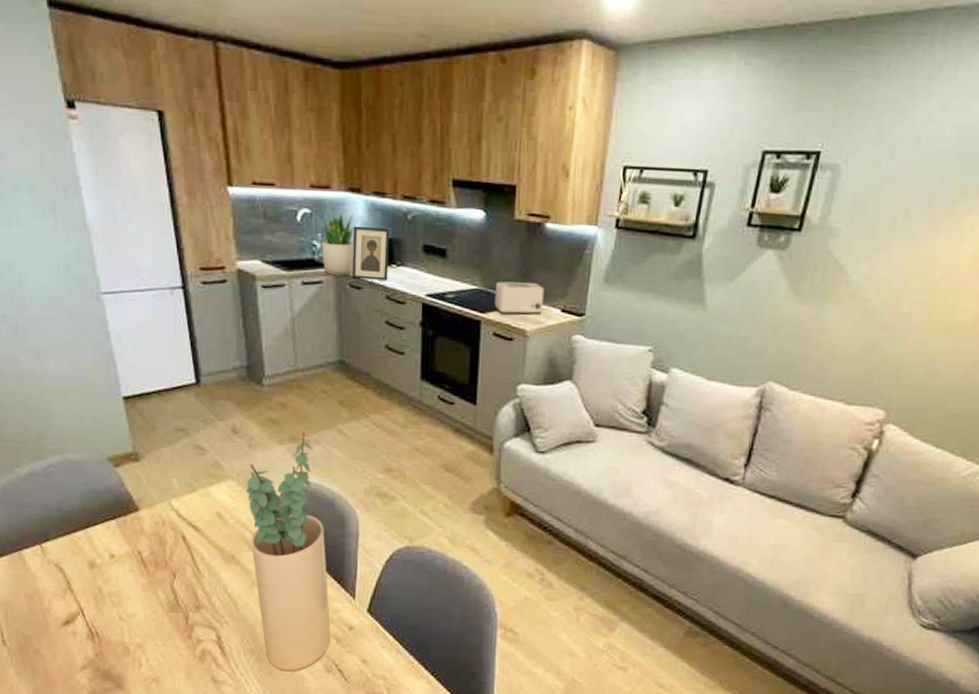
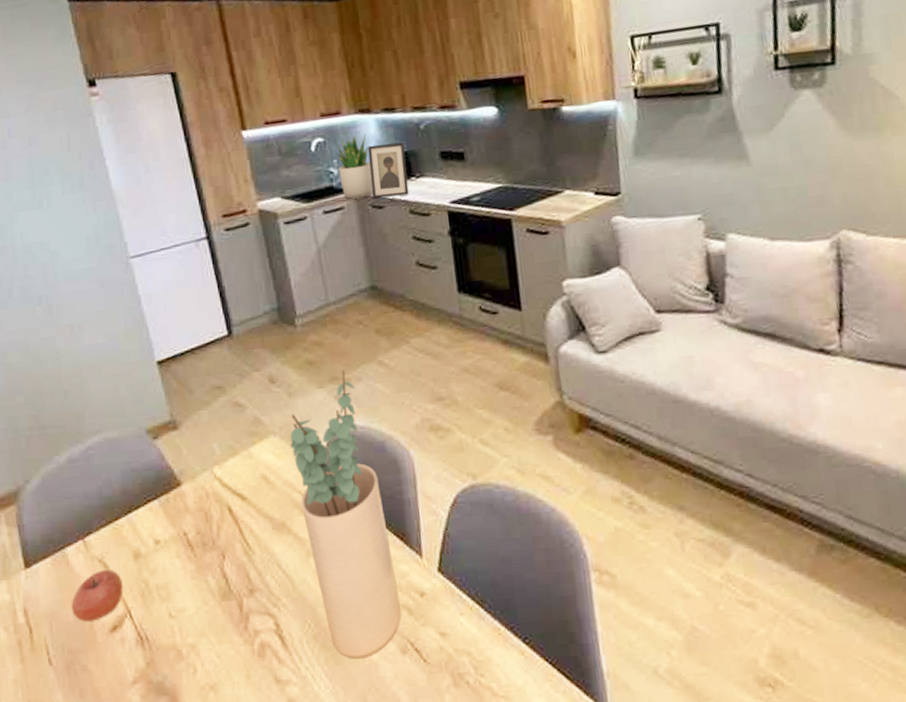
fruit: none [27,573,77,614] -> present [71,570,123,622]
toaster: present [494,281,545,315] -> none [520,169,575,209]

